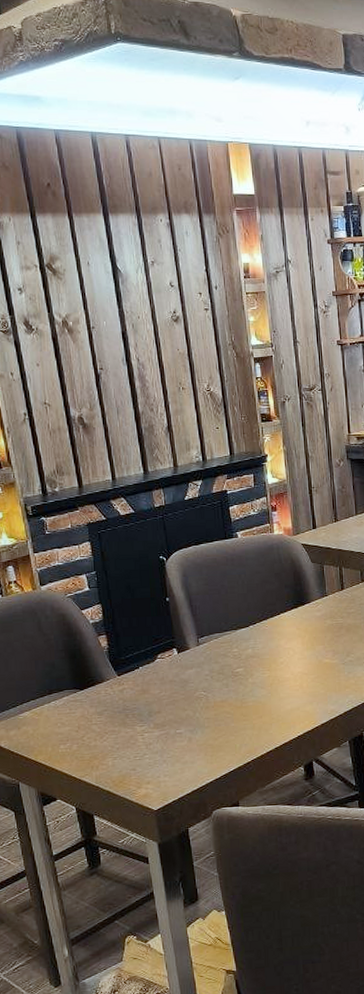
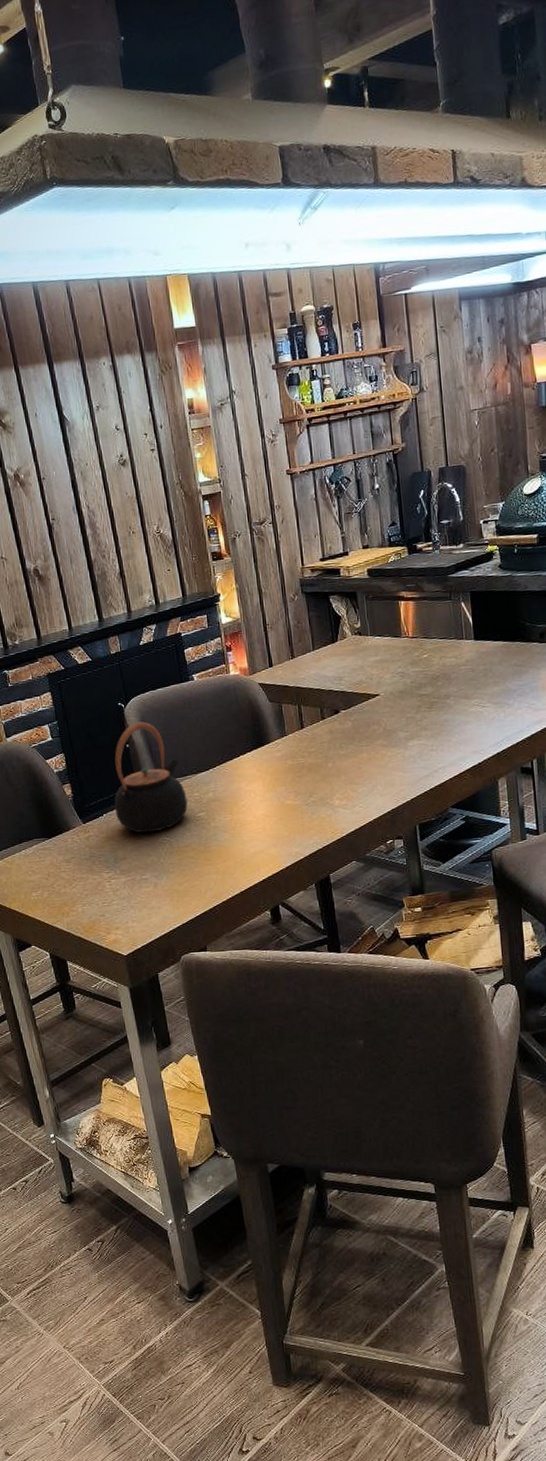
teapot: none [151,576,226,688] -> present [114,721,188,834]

